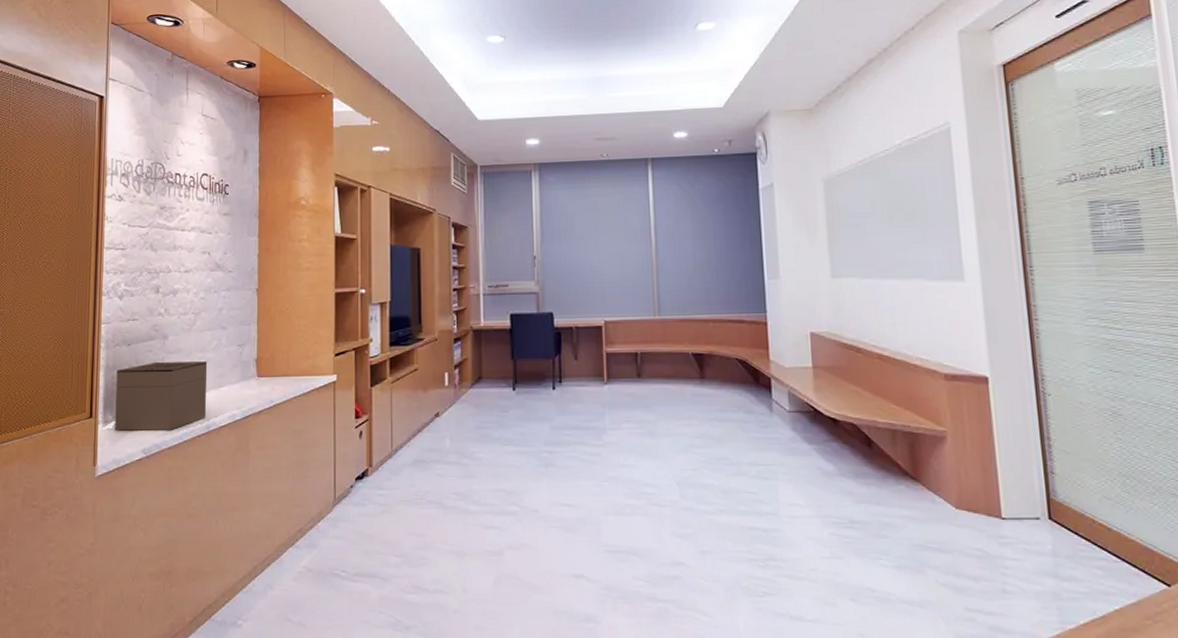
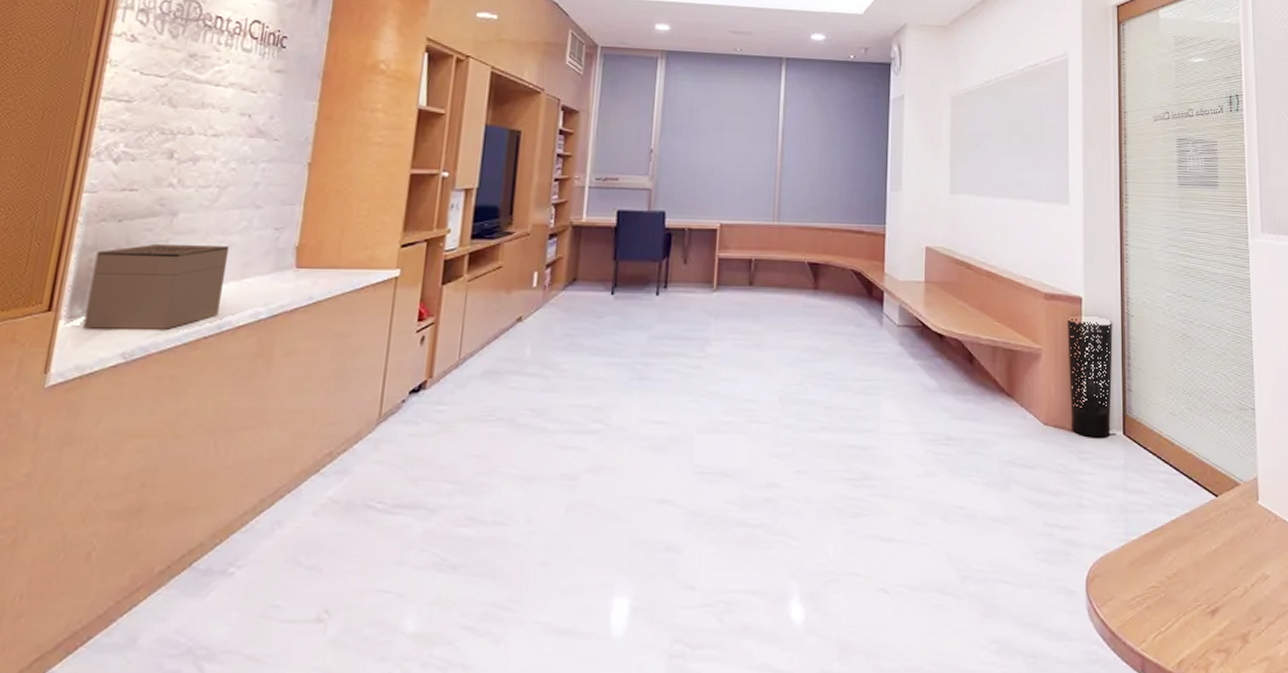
umbrella stand: none [973,398,1034,522] -> present [1068,318,1113,438]

